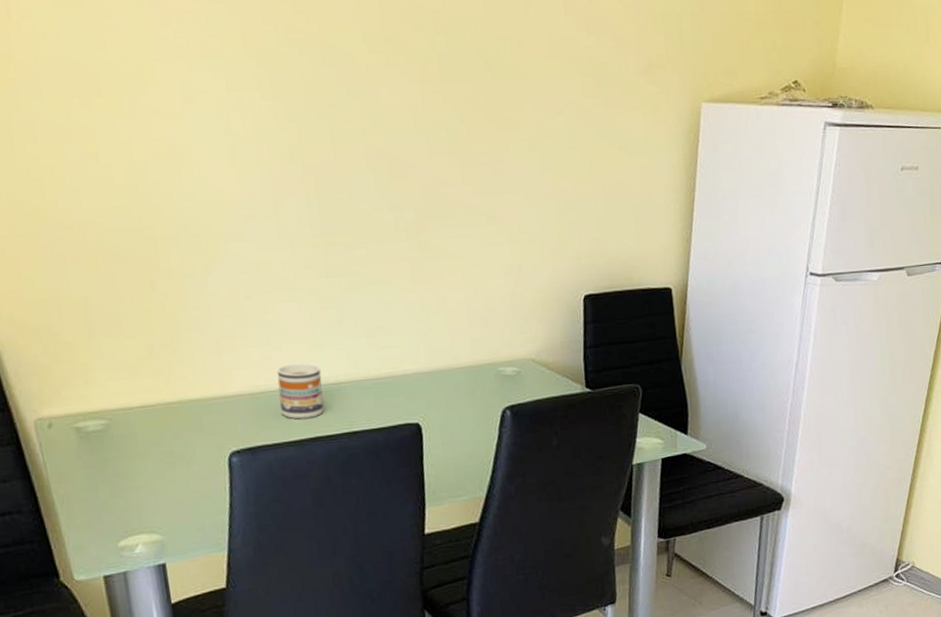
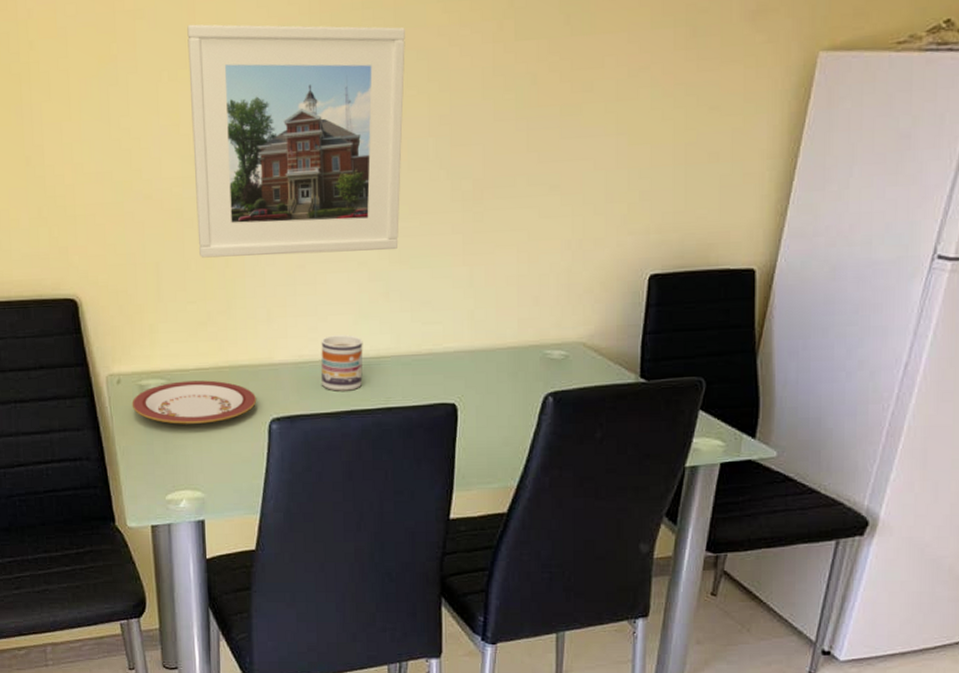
plate: none [68,417,213,466] -> present [132,380,257,424]
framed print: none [97,51,347,291] -> present [187,24,405,258]

